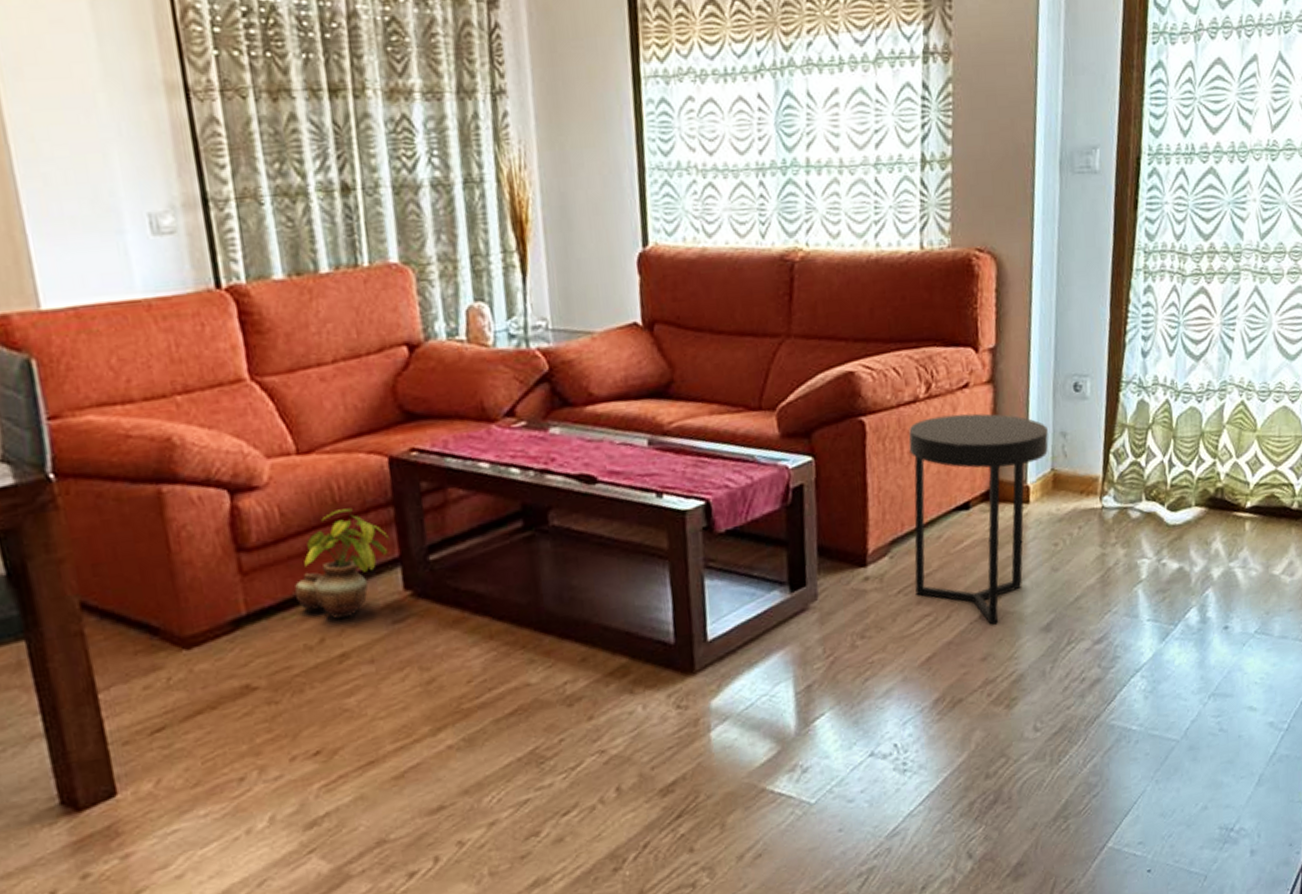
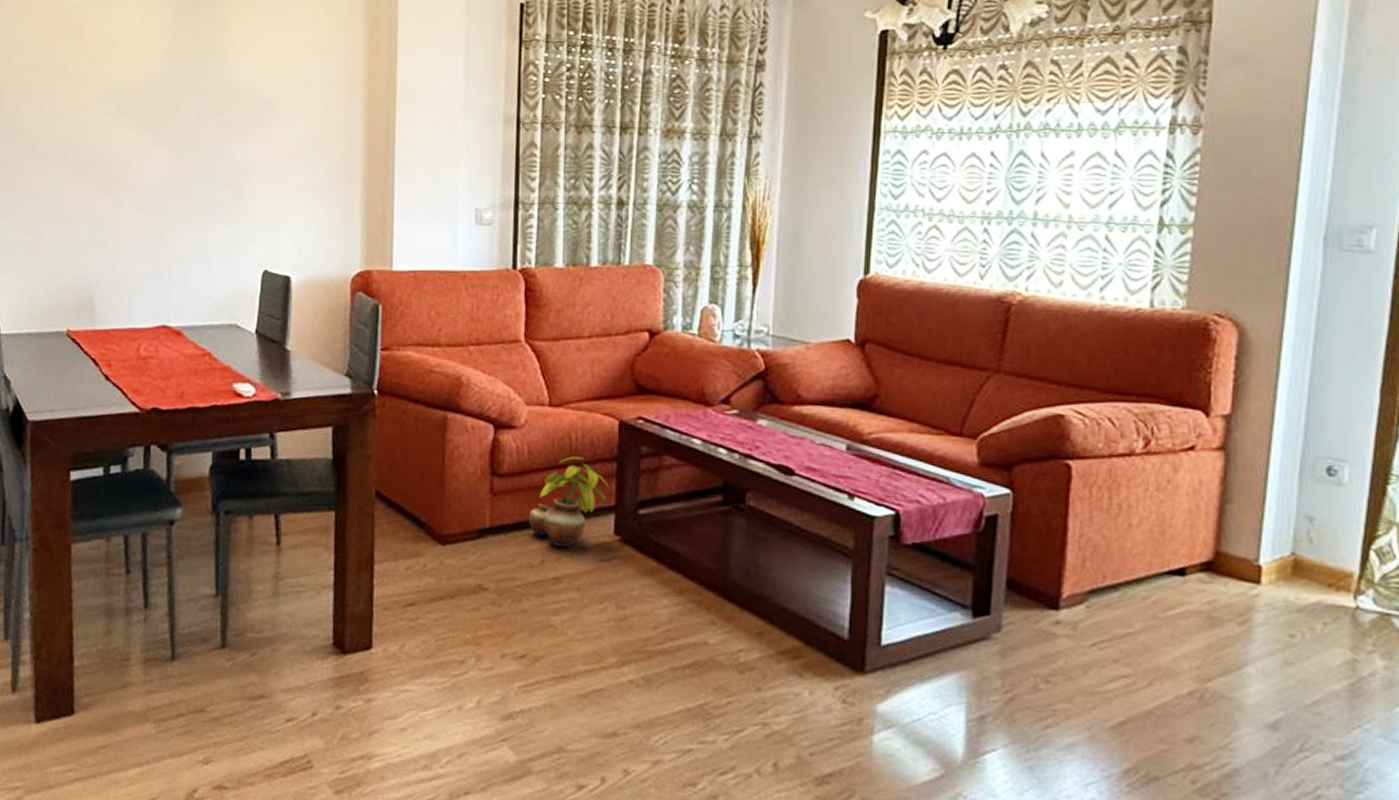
side table: present [908,413,1049,625] -> none [1113,474,1290,706]

